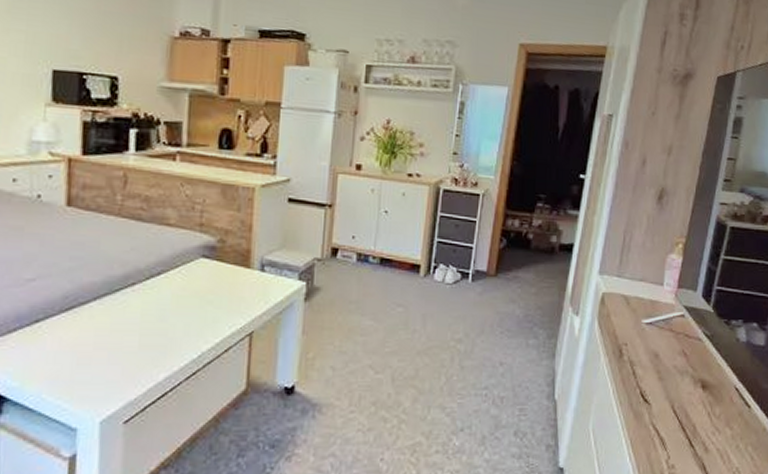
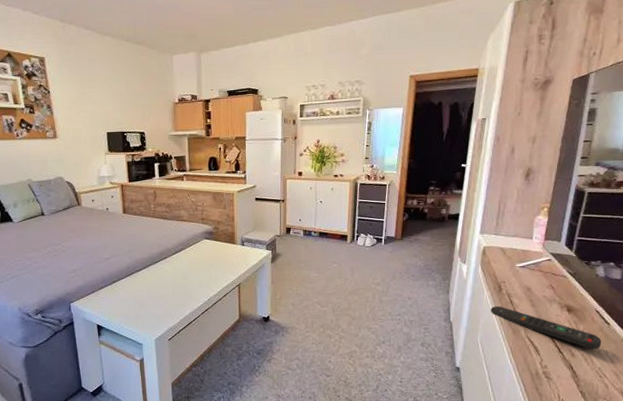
remote control: none [607,379,741,443] -> present [491,306,602,350]

